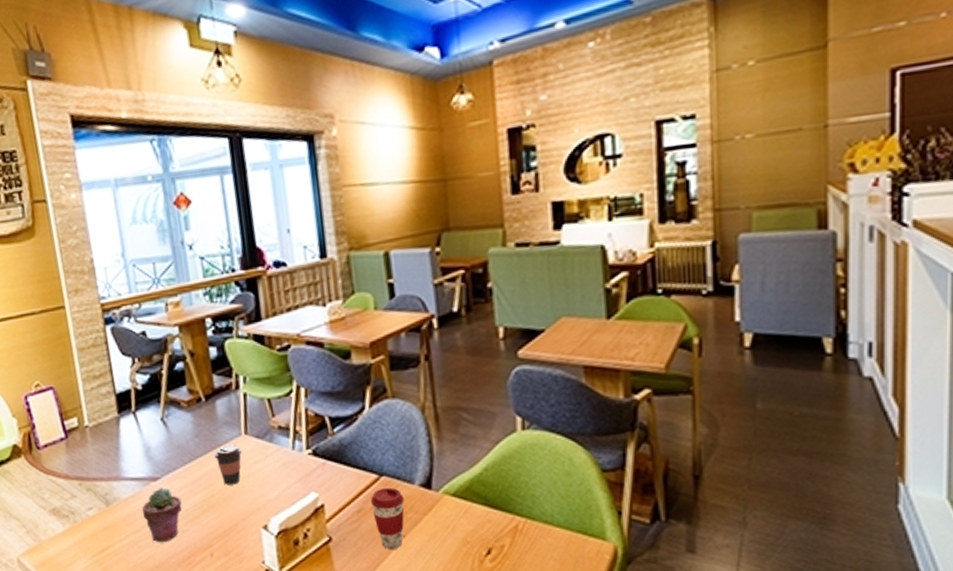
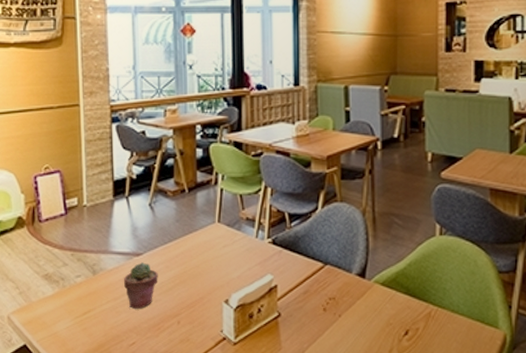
coffee cup: present [214,444,243,485] -> none [191,230,214,264]
coffee cup: present [370,487,404,549] -> none [315,274,342,326]

